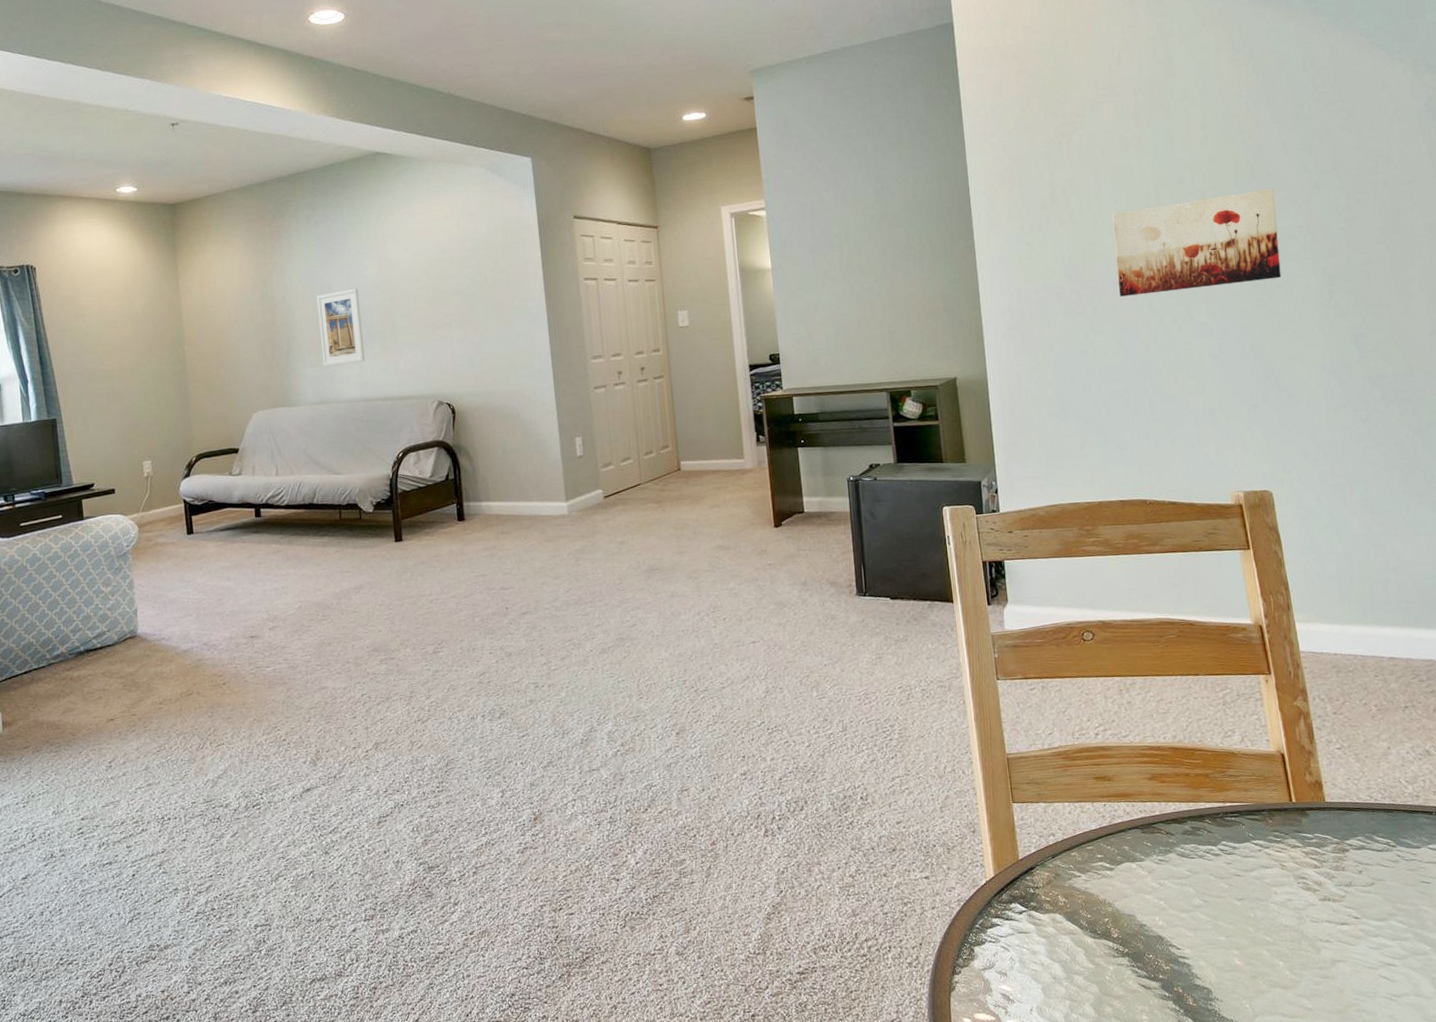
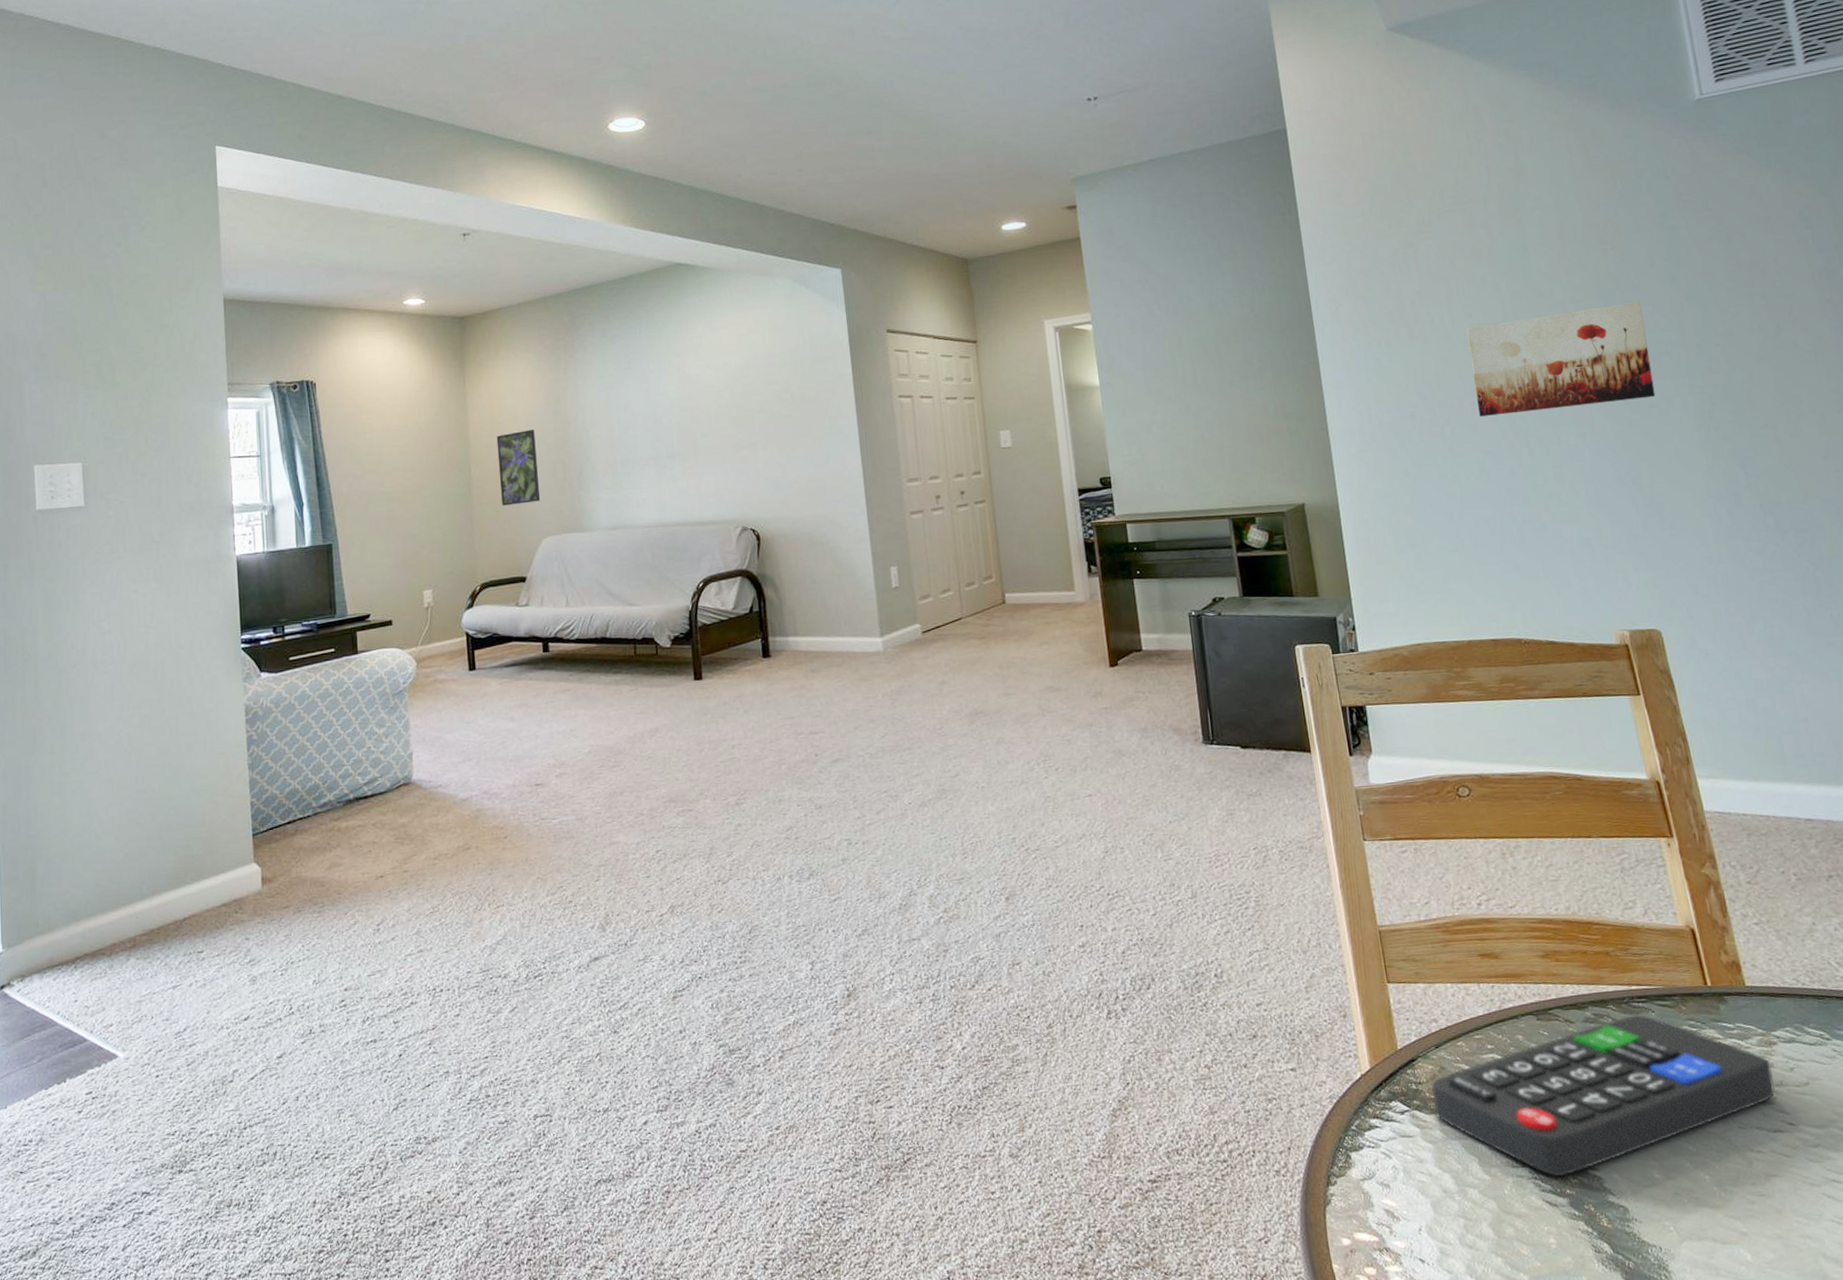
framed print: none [208,310,251,383] -> present [496,429,541,506]
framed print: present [316,288,365,367] -> none [612,405,663,490]
remote control: none [1047,827,1345,964] -> present [1432,1015,1775,1176]

